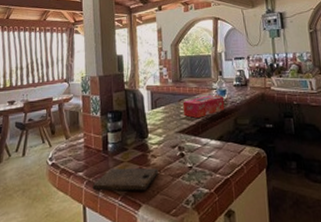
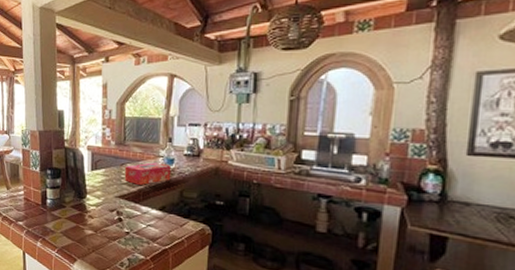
cutting board: present [92,168,158,191] -> none [31,222,95,247]

